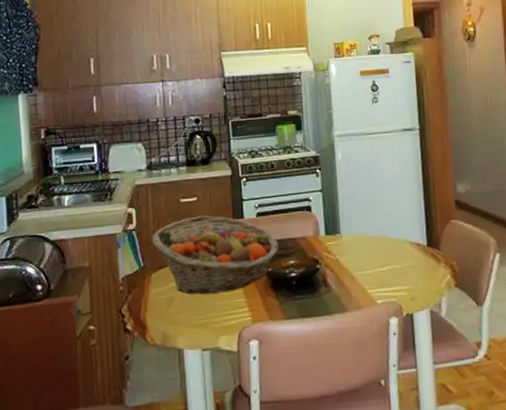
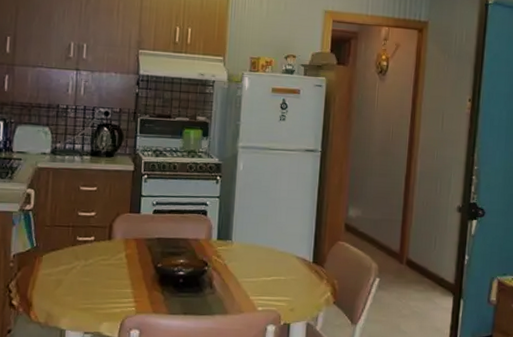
fruit basket: present [152,215,279,294] -> none [47,205,171,281]

